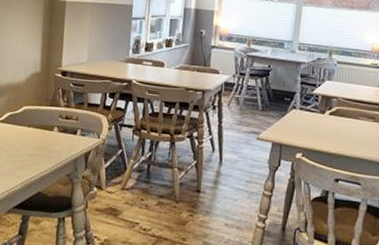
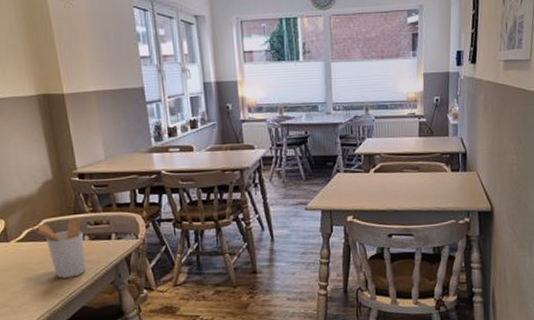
utensil holder: none [11,109,55,163] -> present [30,218,87,278]

